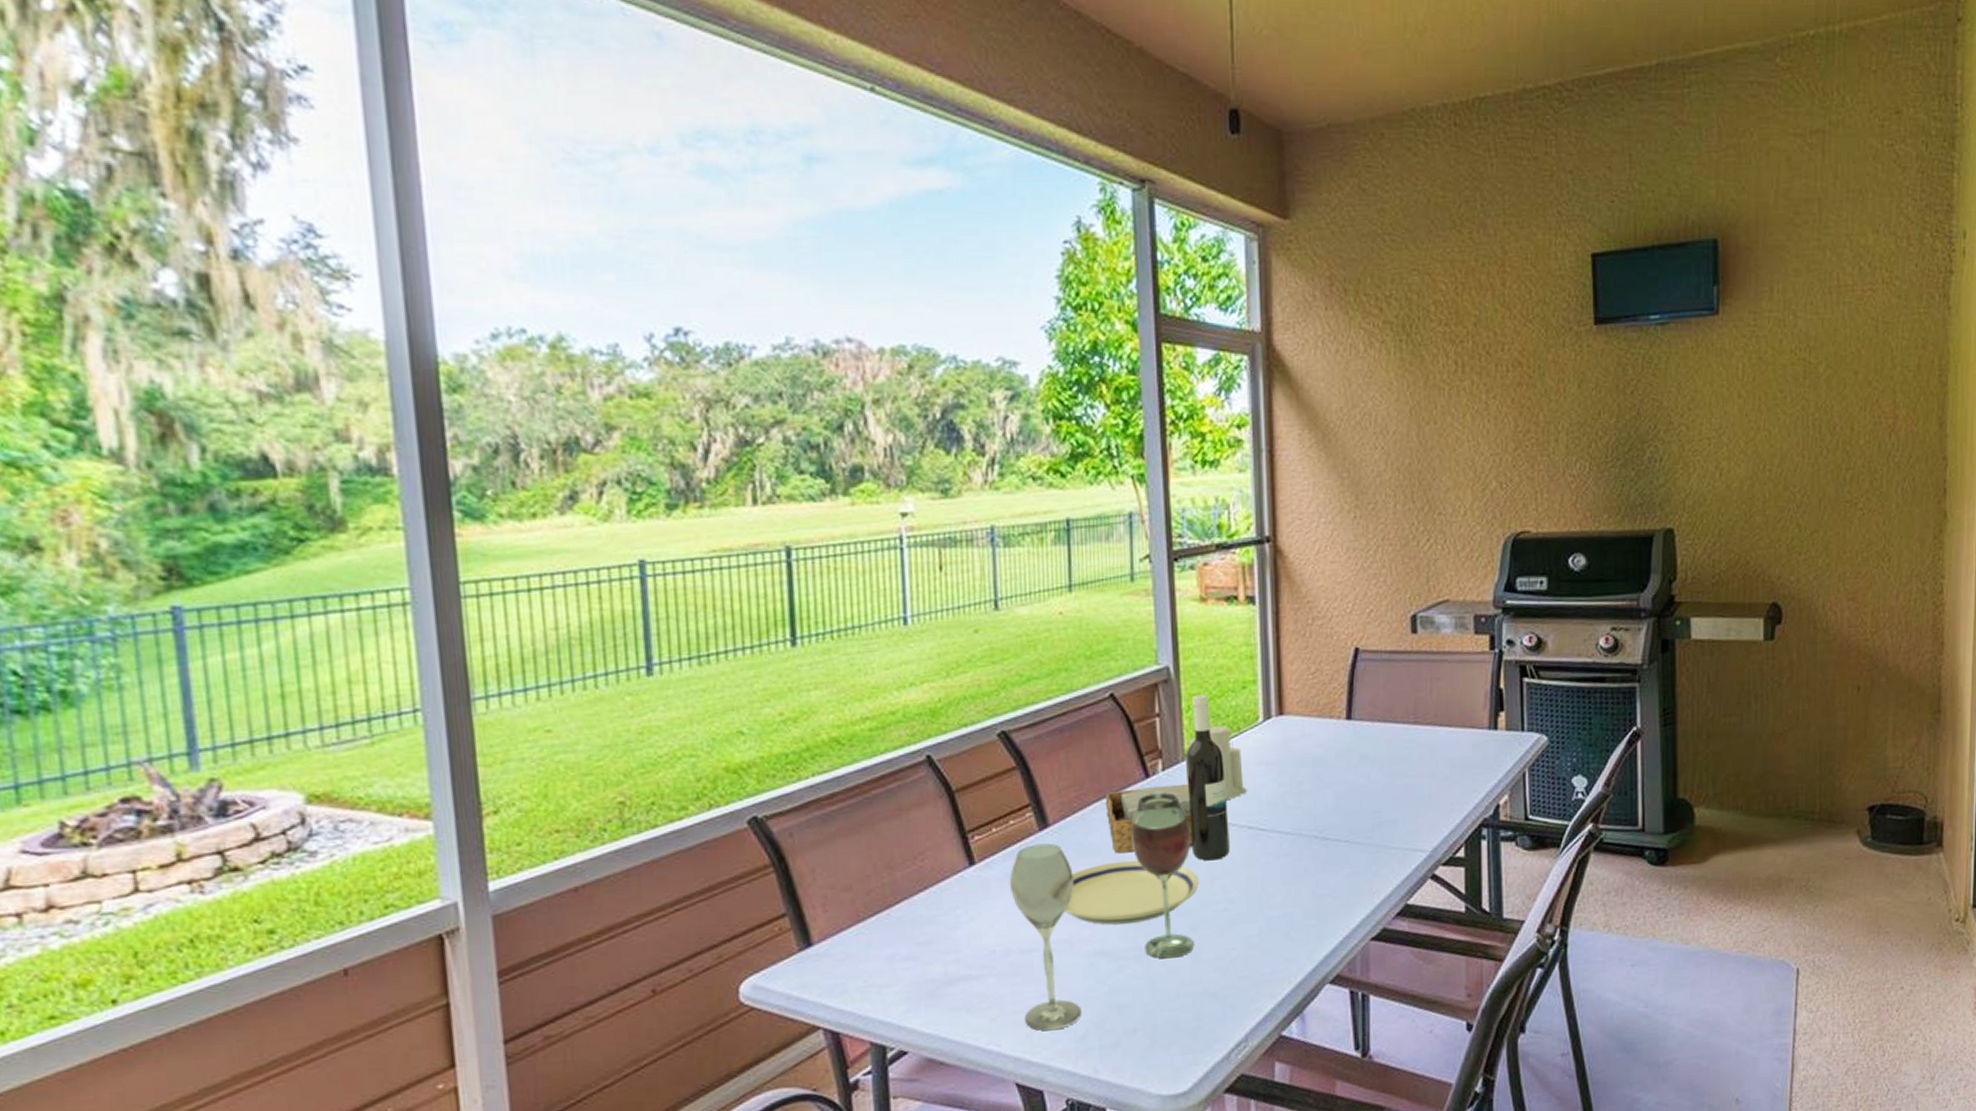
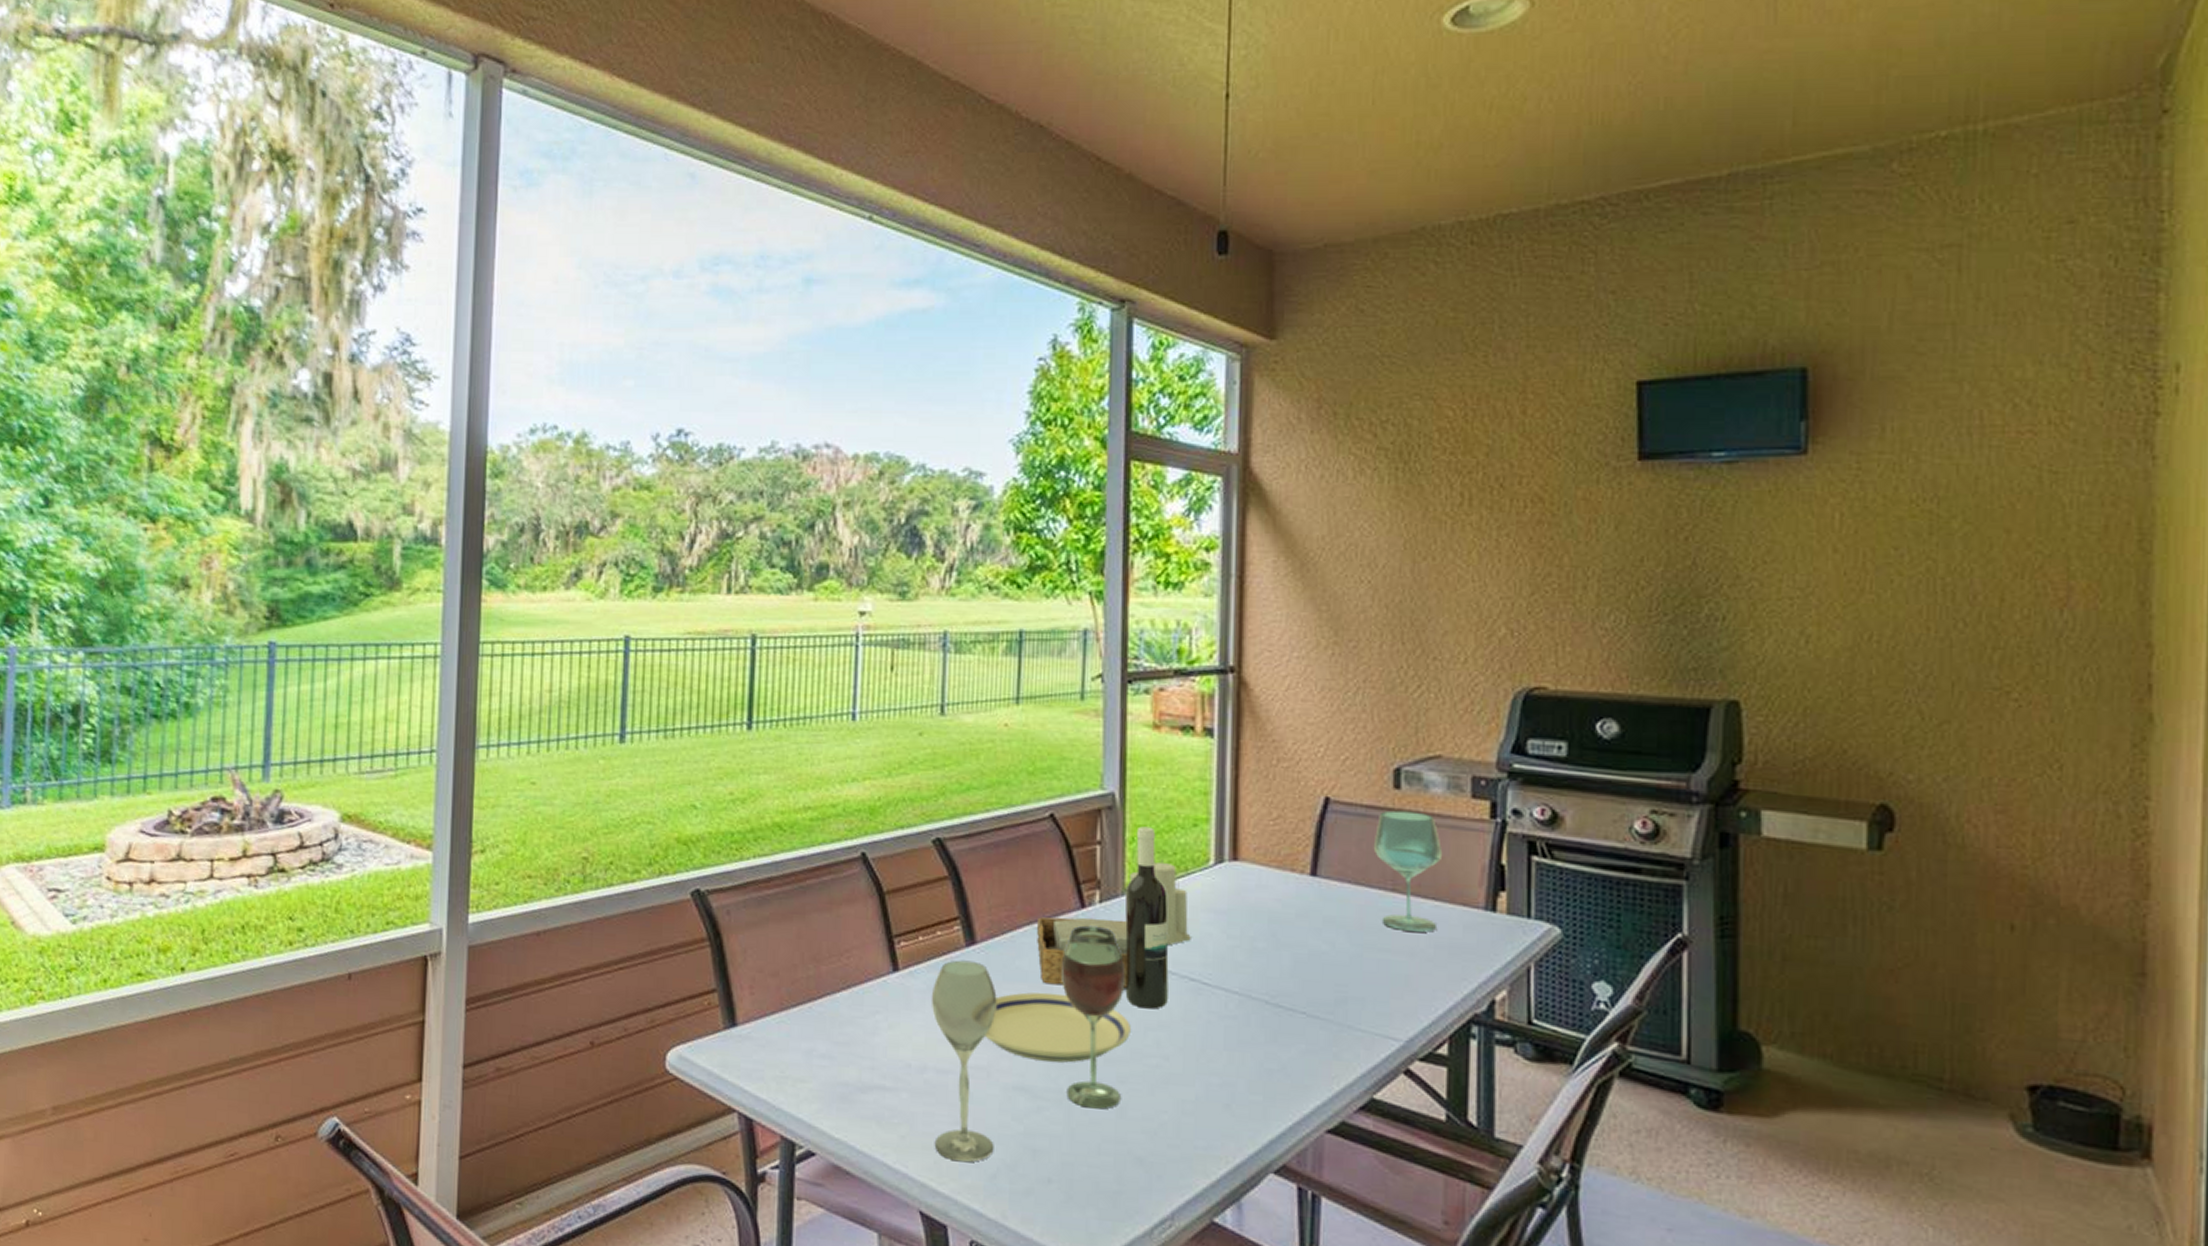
wine glass: none [1397,651,1454,757] -> present [1373,810,1443,932]

